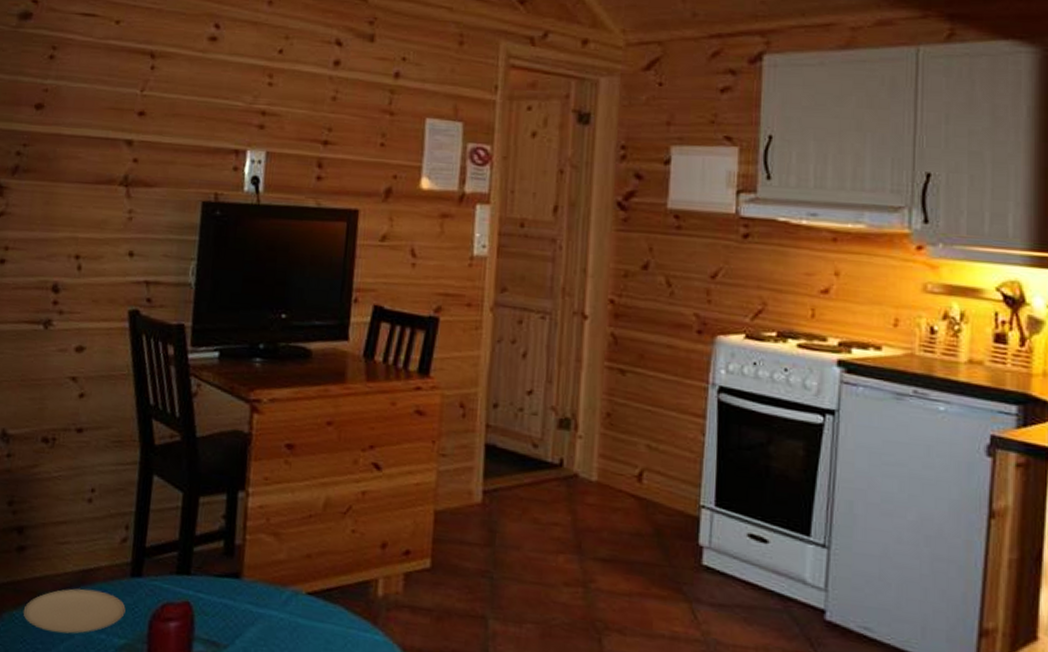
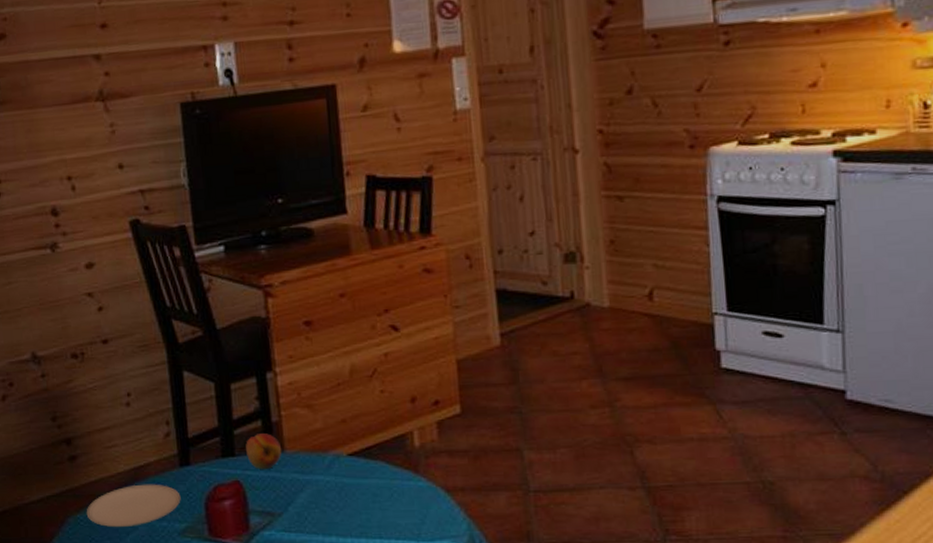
fruit: none [202,555,240,596] -> present [246,433,282,470]

